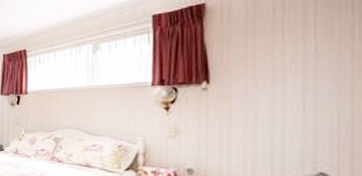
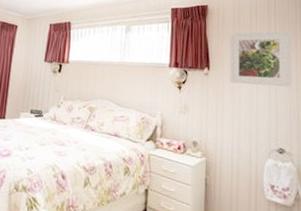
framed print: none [239,17,343,97] -> present [229,30,292,87]

